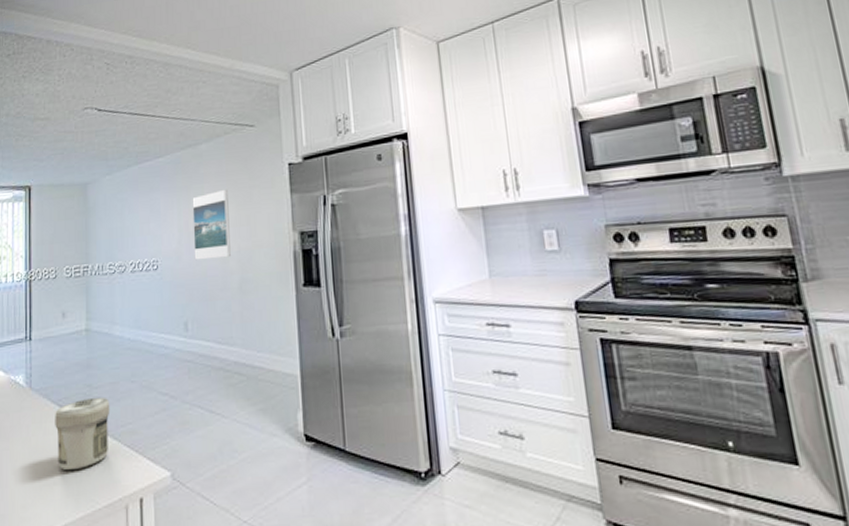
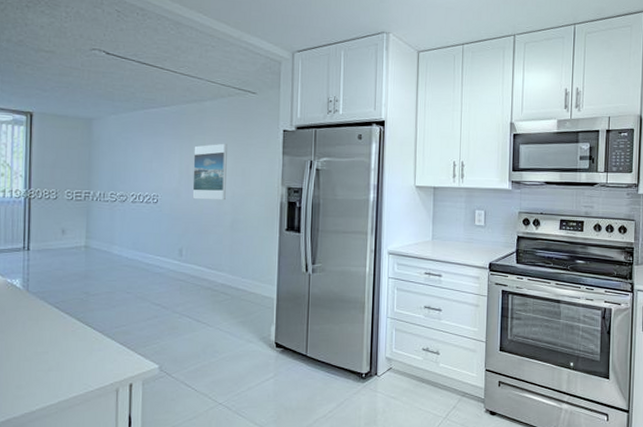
jar: present [55,397,110,470] -> none [51,303,106,359]

